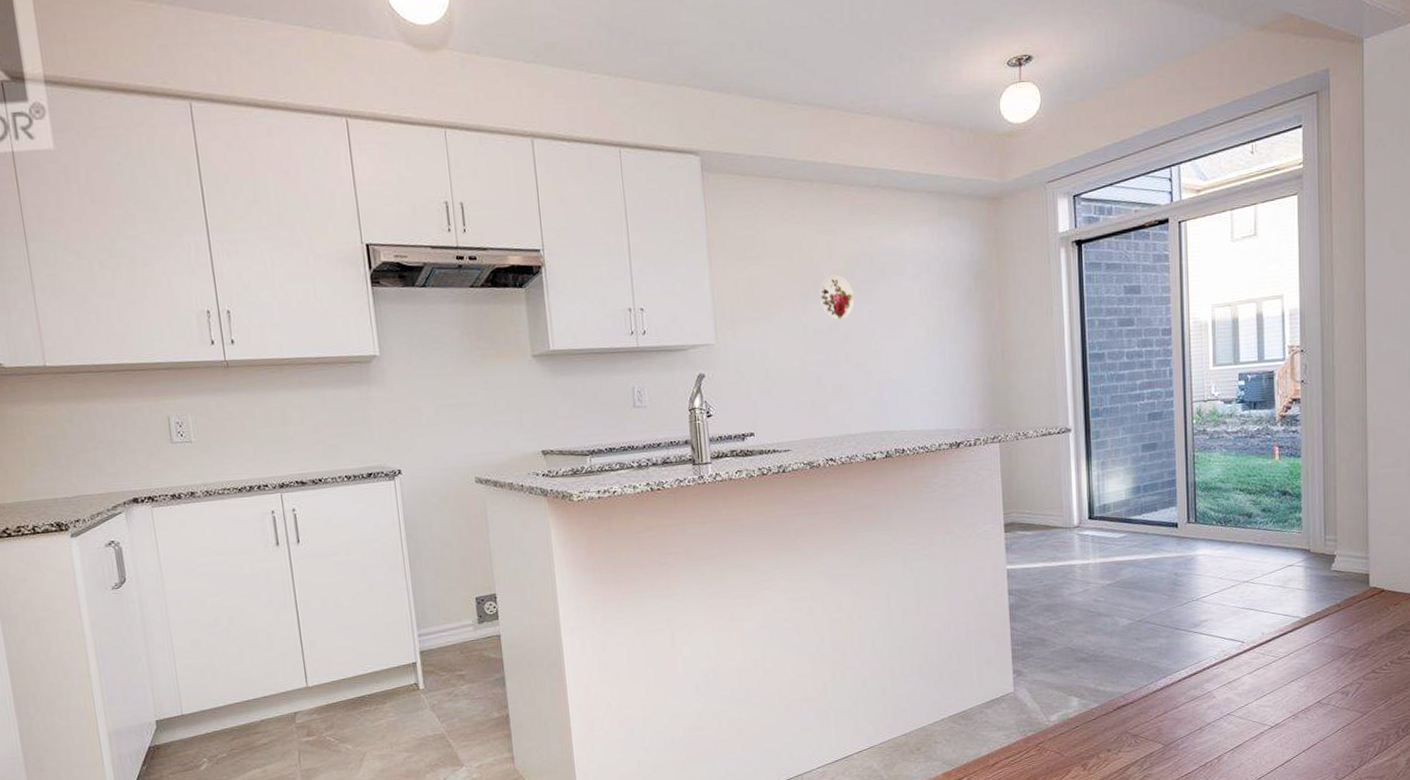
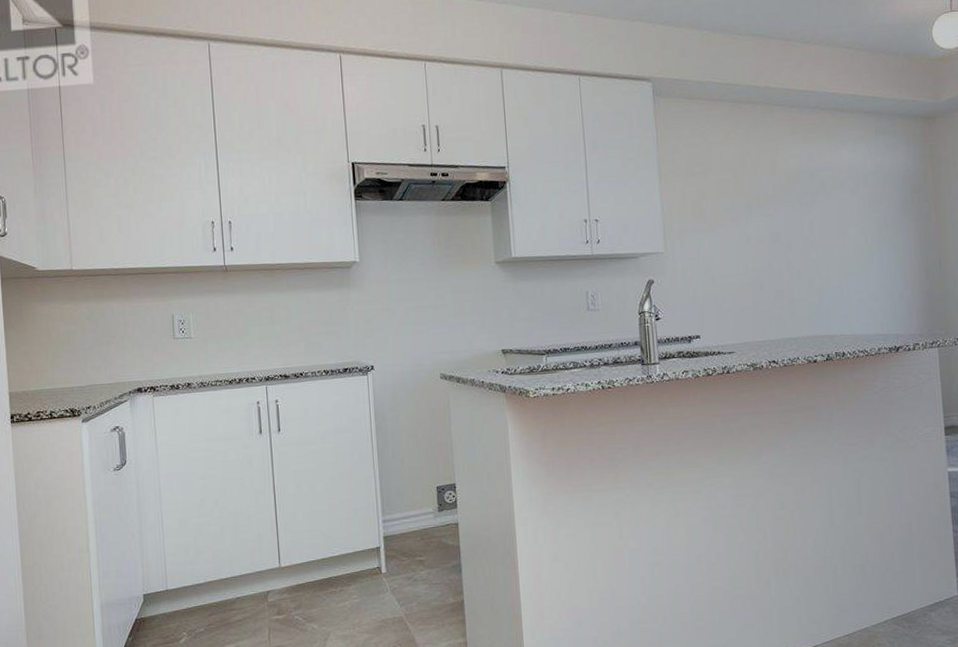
decorative plate: present [819,274,855,320] -> none [762,188,796,230]

